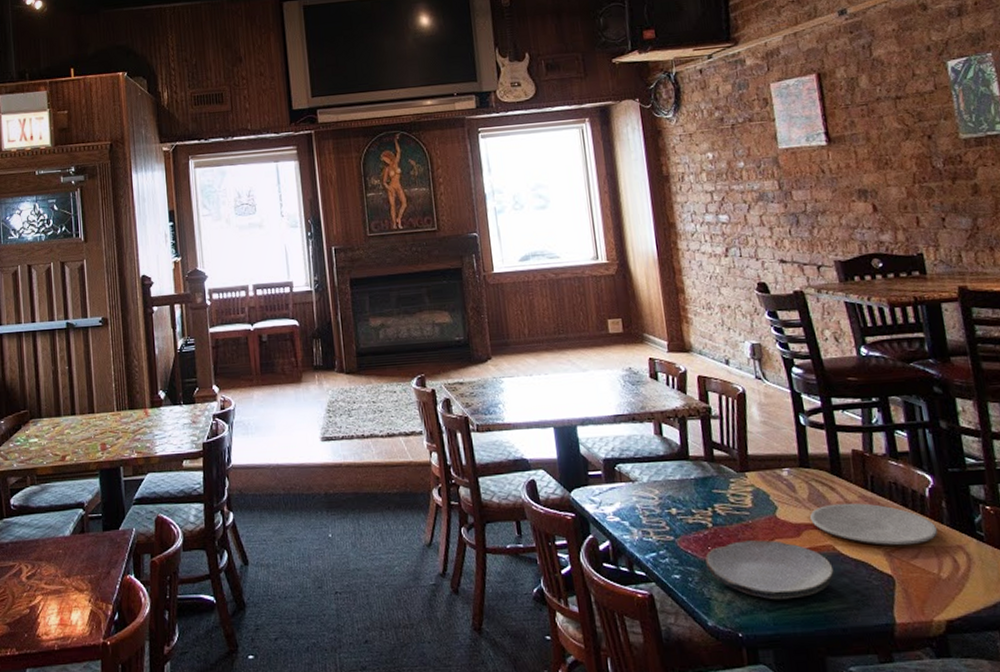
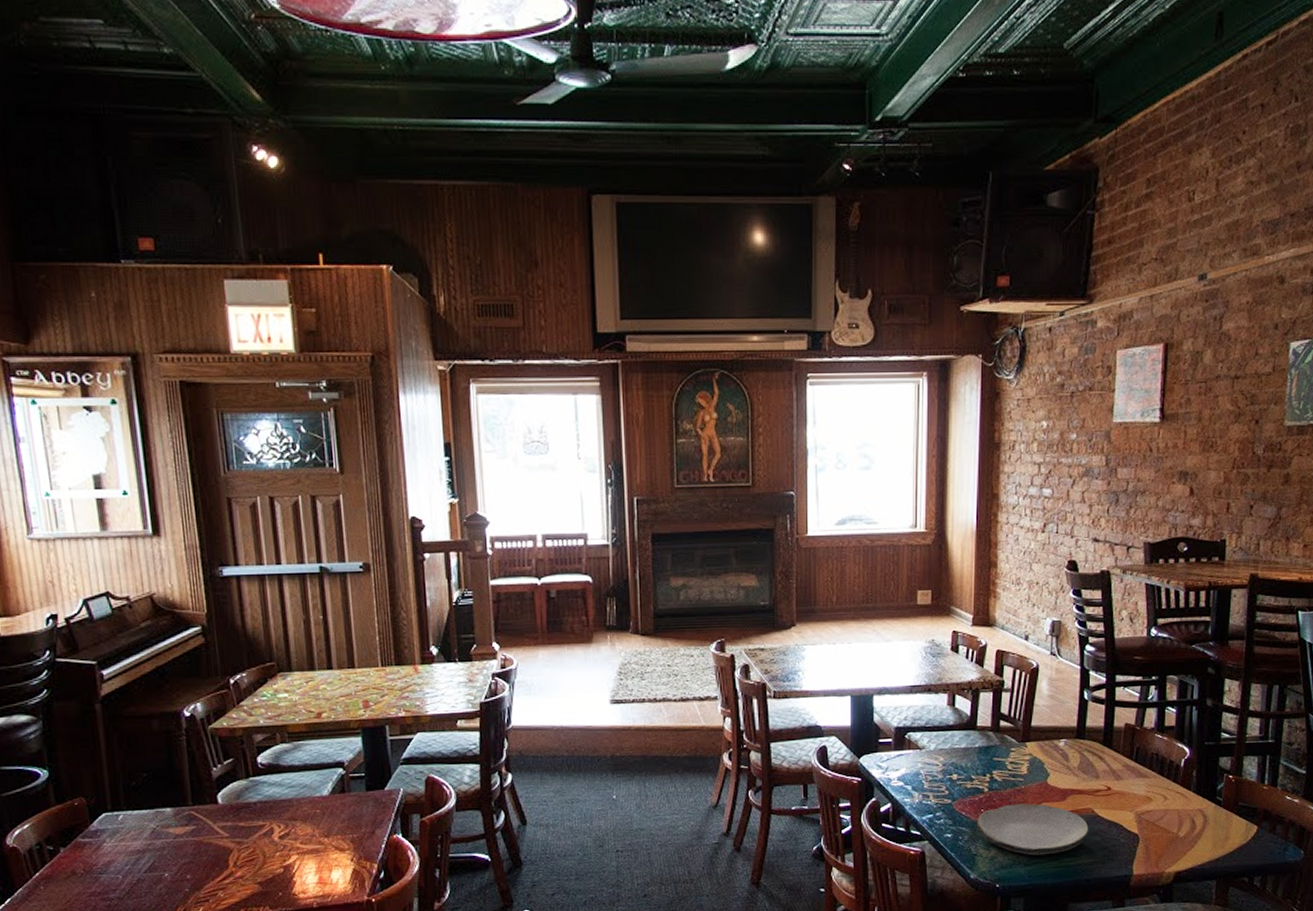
plate: present [810,503,938,546] -> none [1077,771,1185,809]

